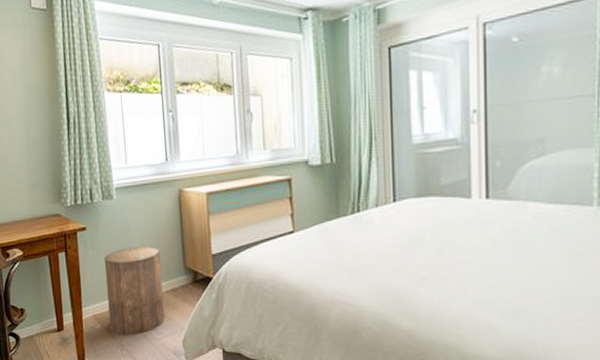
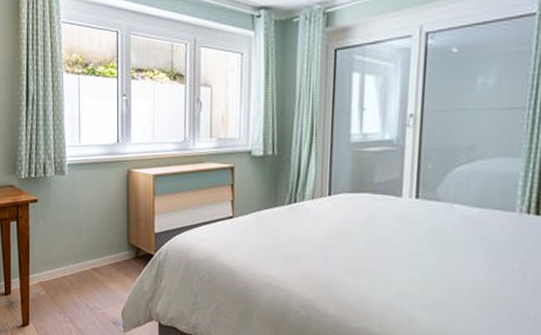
stool: present [105,247,165,336] -> none [54,221,106,304]

